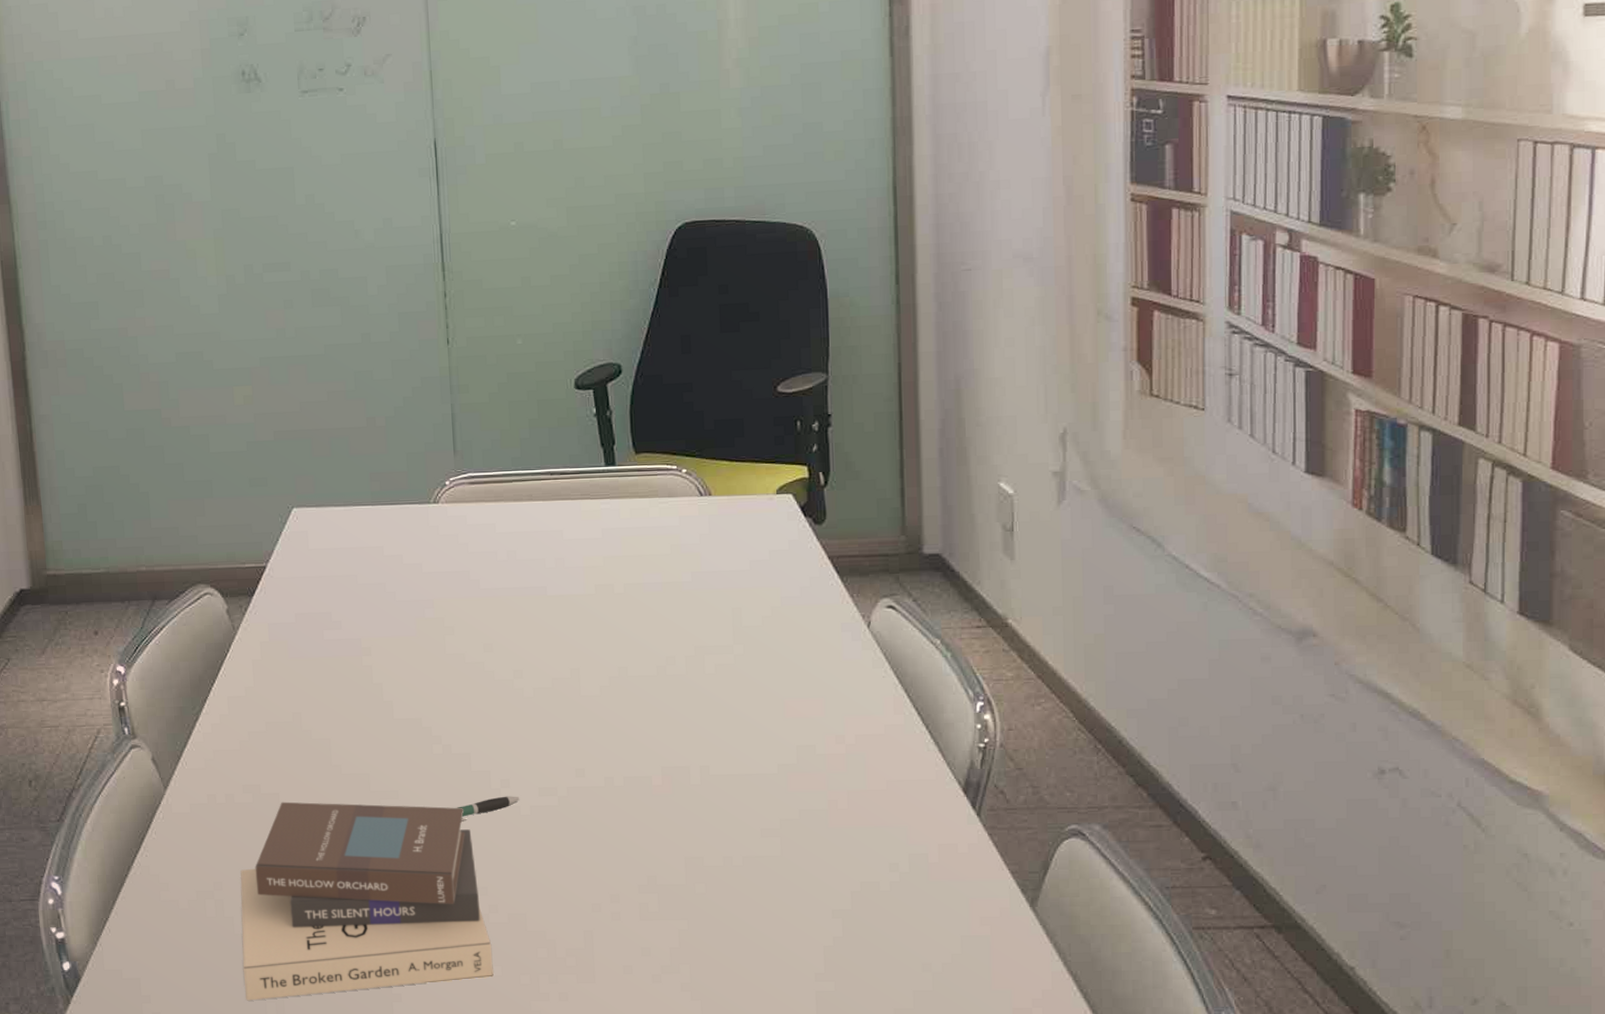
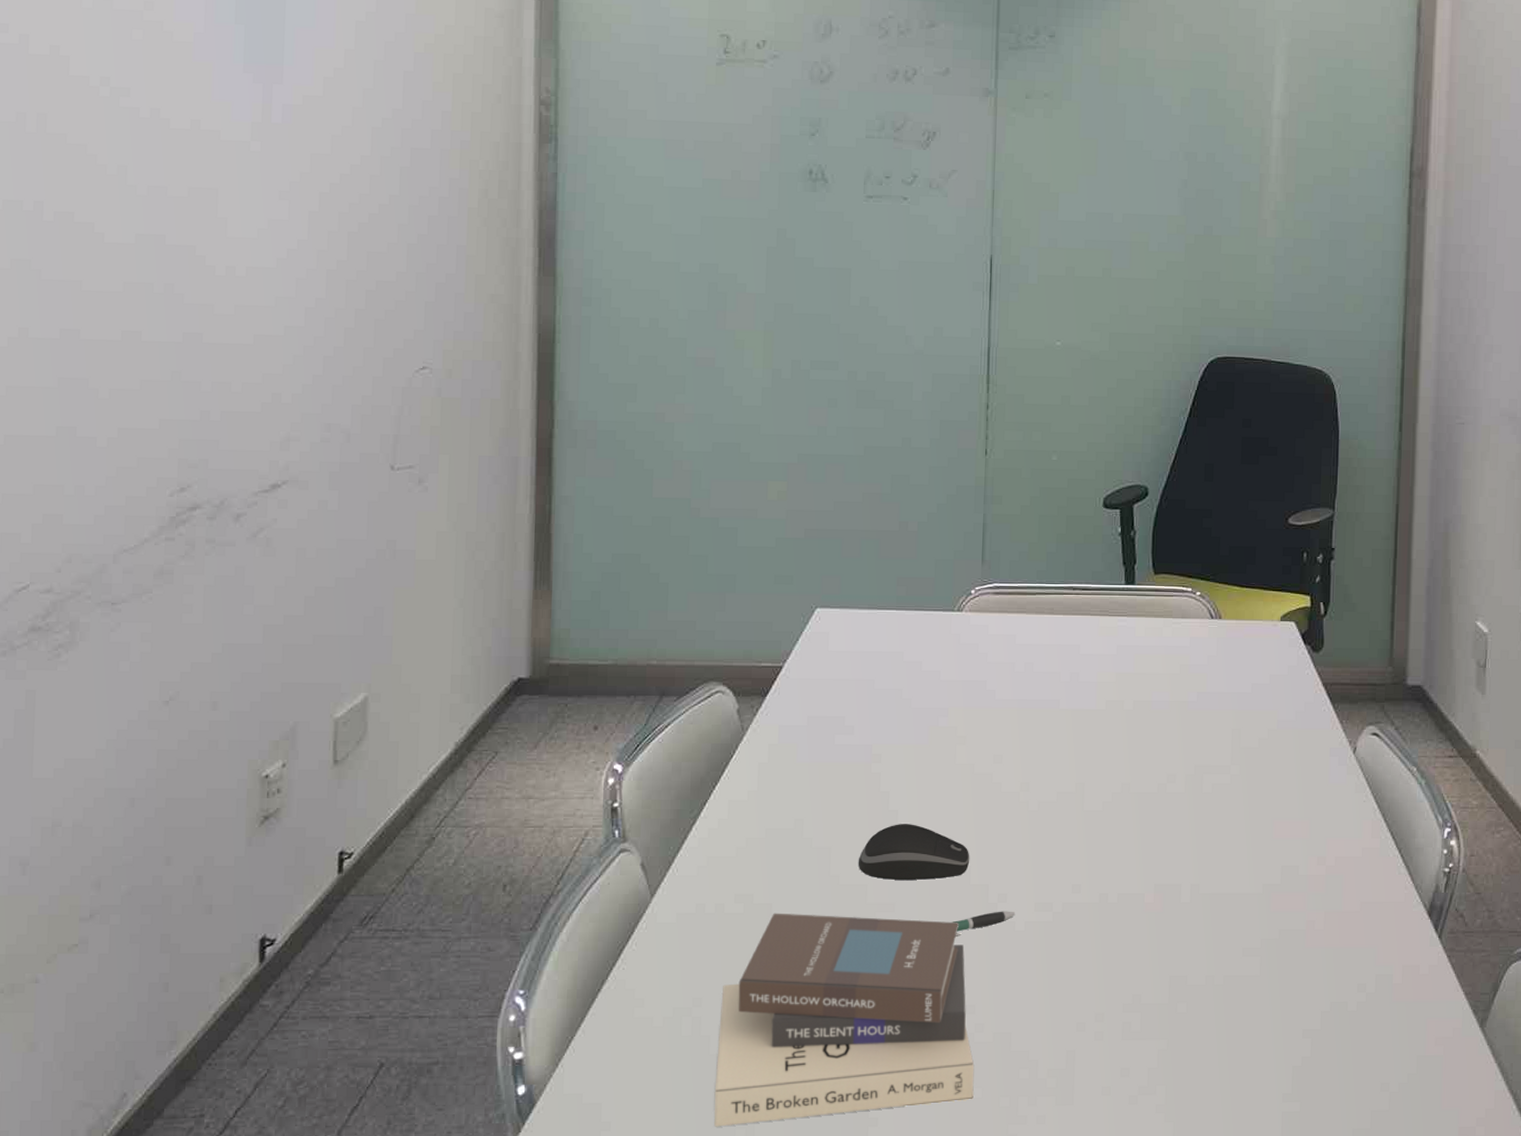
computer mouse: none [358,714,469,768] -> present [858,824,970,880]

